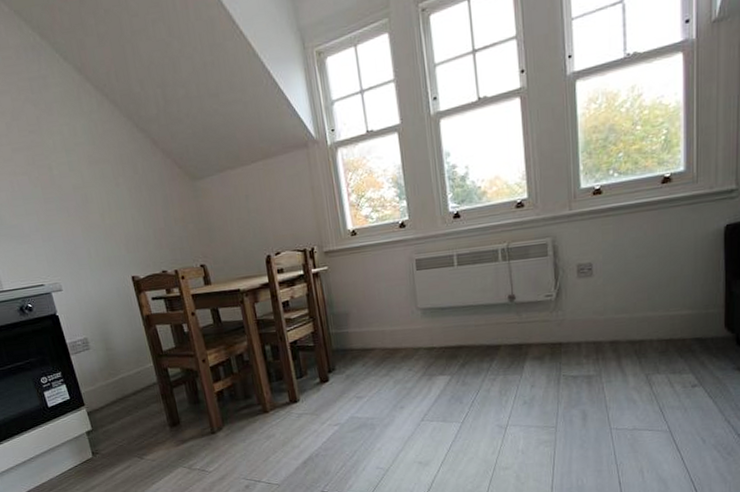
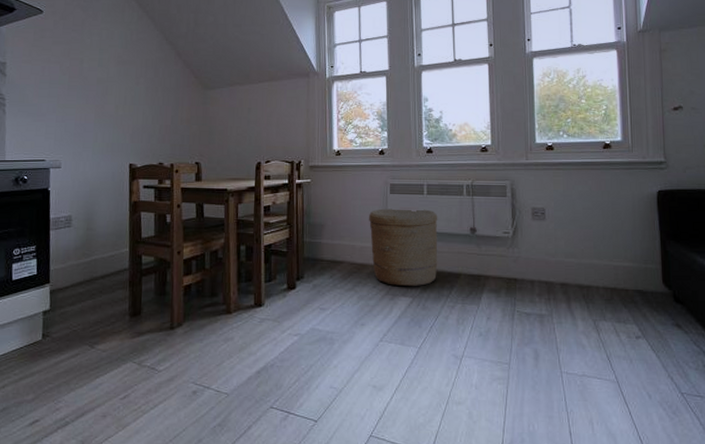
basket: none [396,282,475,366] -> present [369,208,438,287]

